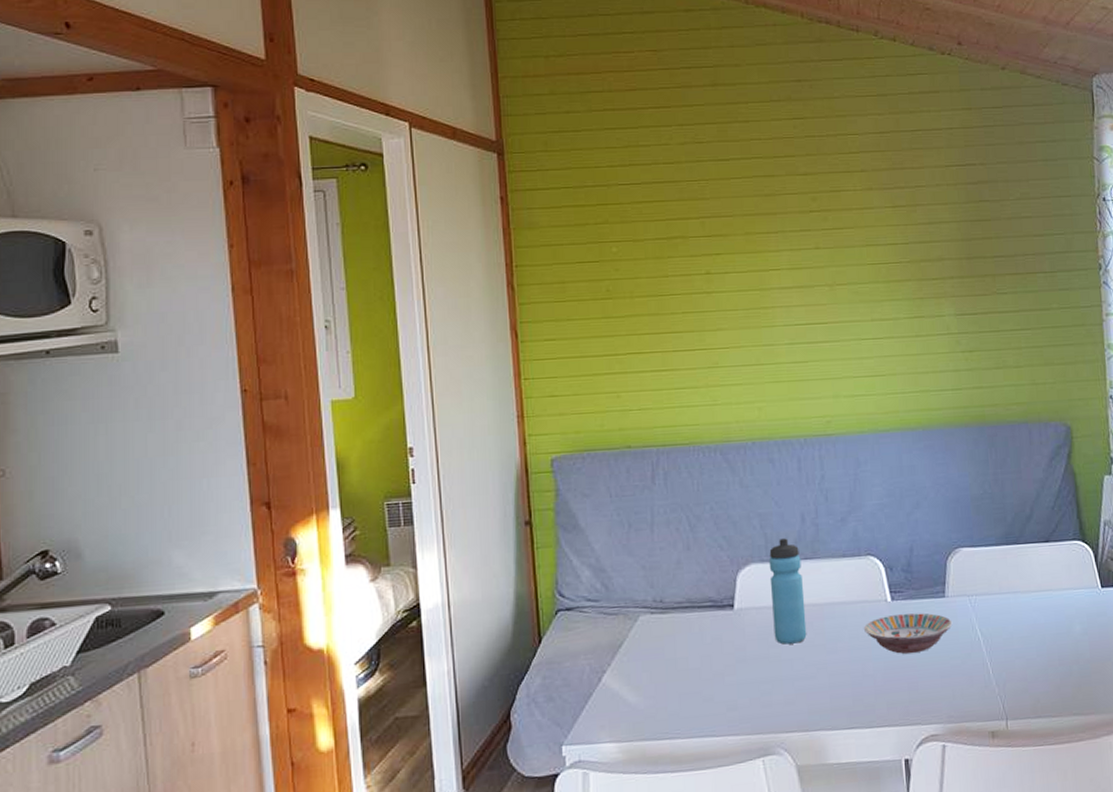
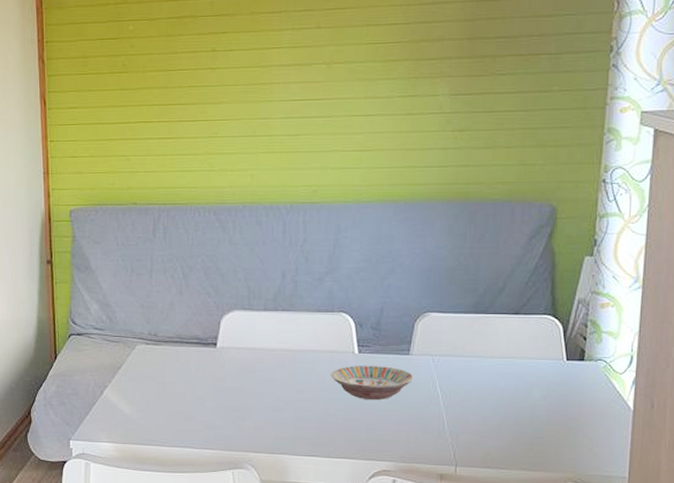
water bottle: present [768,538,807,645] -> none [249,291,280,381]

